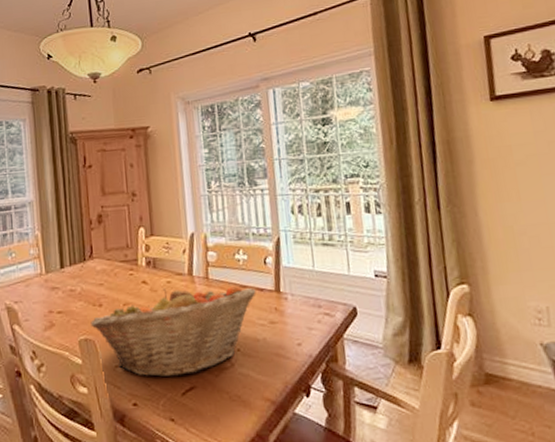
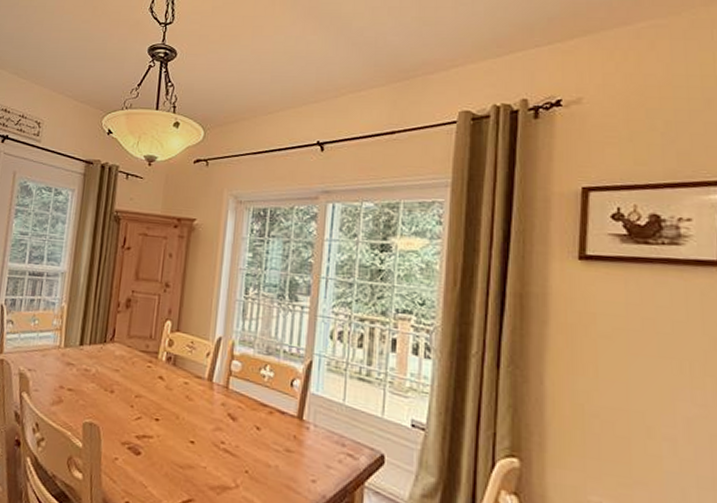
fruit basket: present [90,285,256,378] -> none [98,388,277,487]

